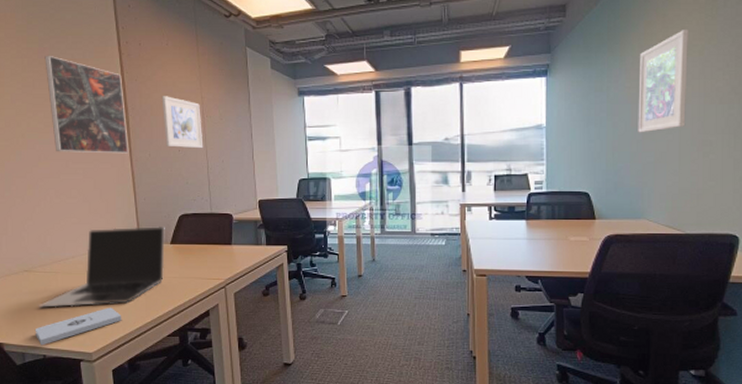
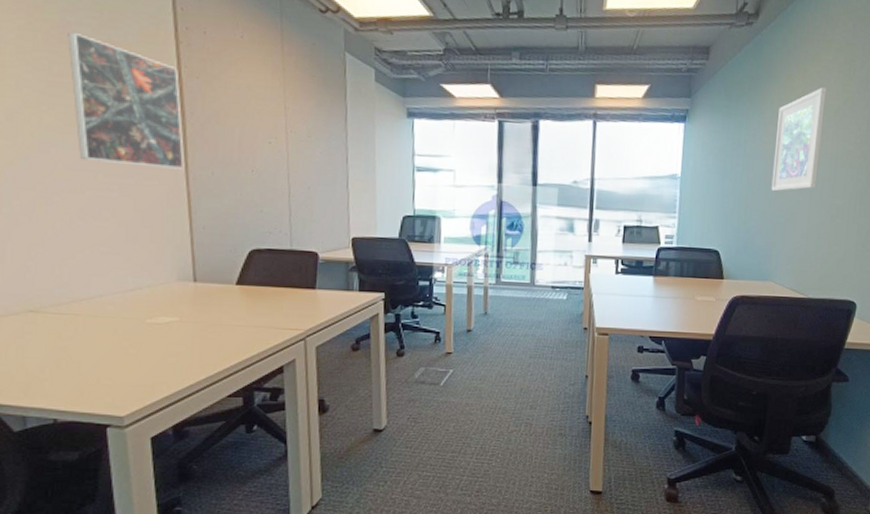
notepad: present [34,307,122,346] -> none [41,360,167,407]
laptop: present [38,225,165,308] -> none [48,261,230,359]
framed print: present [161,96,204,149] -> none [231,101,285,171]

